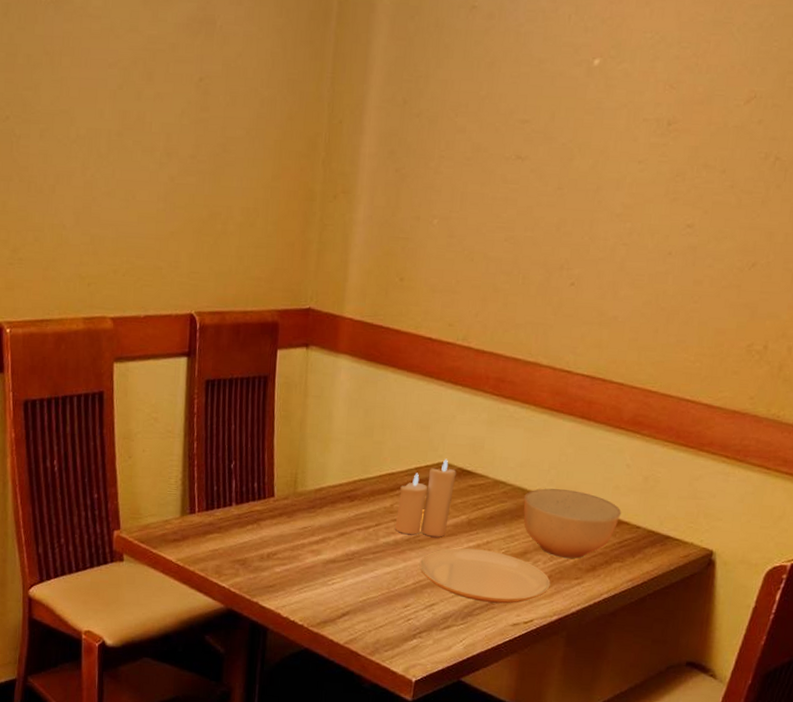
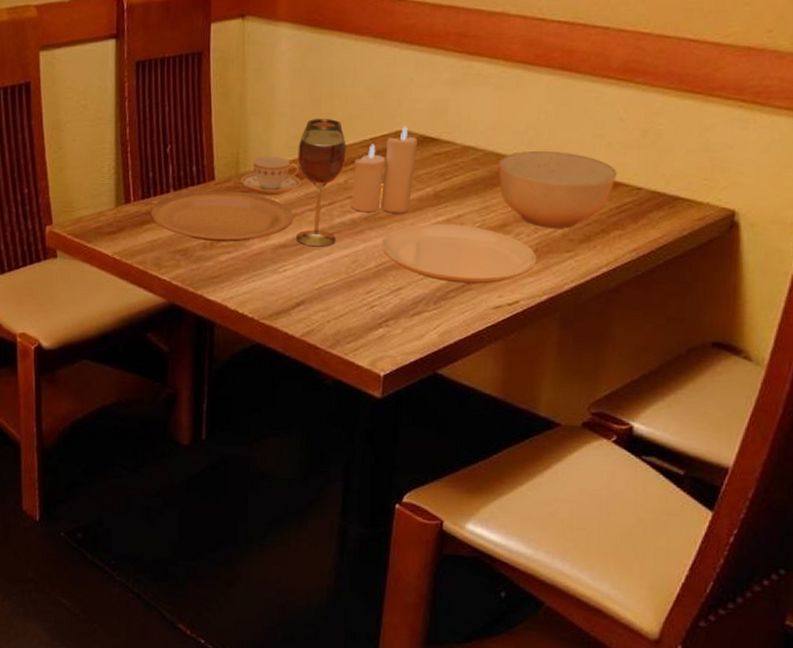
plate: none [214,506,344,555] -> present [151,191,293,242]
teacup: none [297,477,352,515] -> present [240,155,301,196]
wineglass: none [345,446,395,564] -> present [296,118,347,247]

